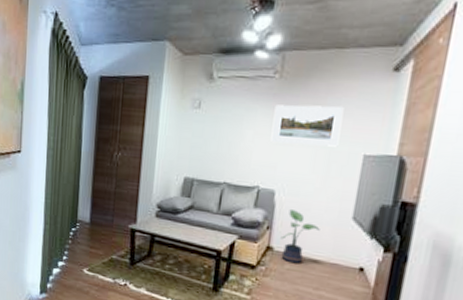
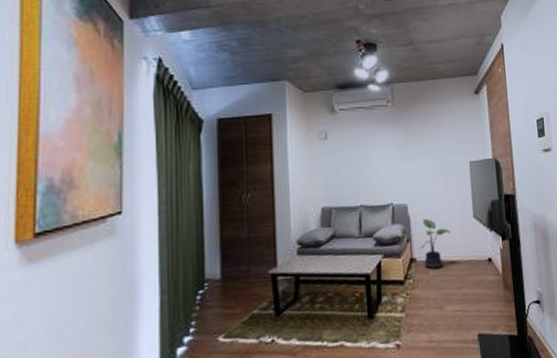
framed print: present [270,104,344,147] -> none [393,124,449,161]

